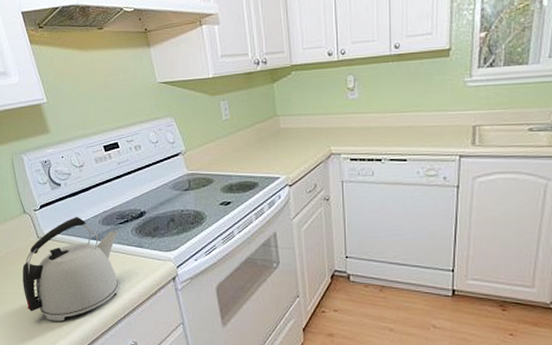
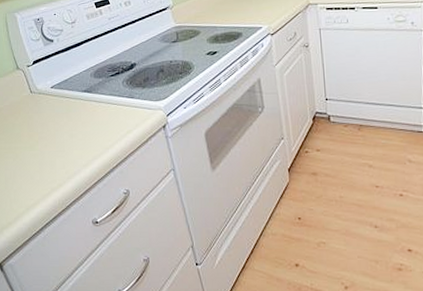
kettle: present [22,216,120,321] -> none [15,70,112,173]

